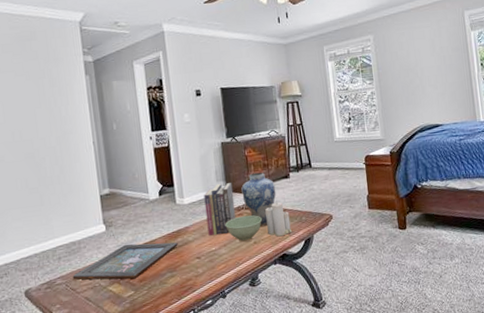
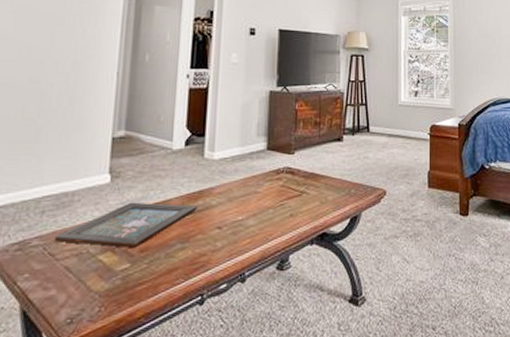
books: present [204,183,236,236] -> none [236,139,275,202]
bowl: present [225,215,263,243] -> none [259,180,305,214]
vase: present [241,172,277,226] -> none [284,130,325,196]
candle: present [265,201,293,237] -> none [308,167,338,211]

